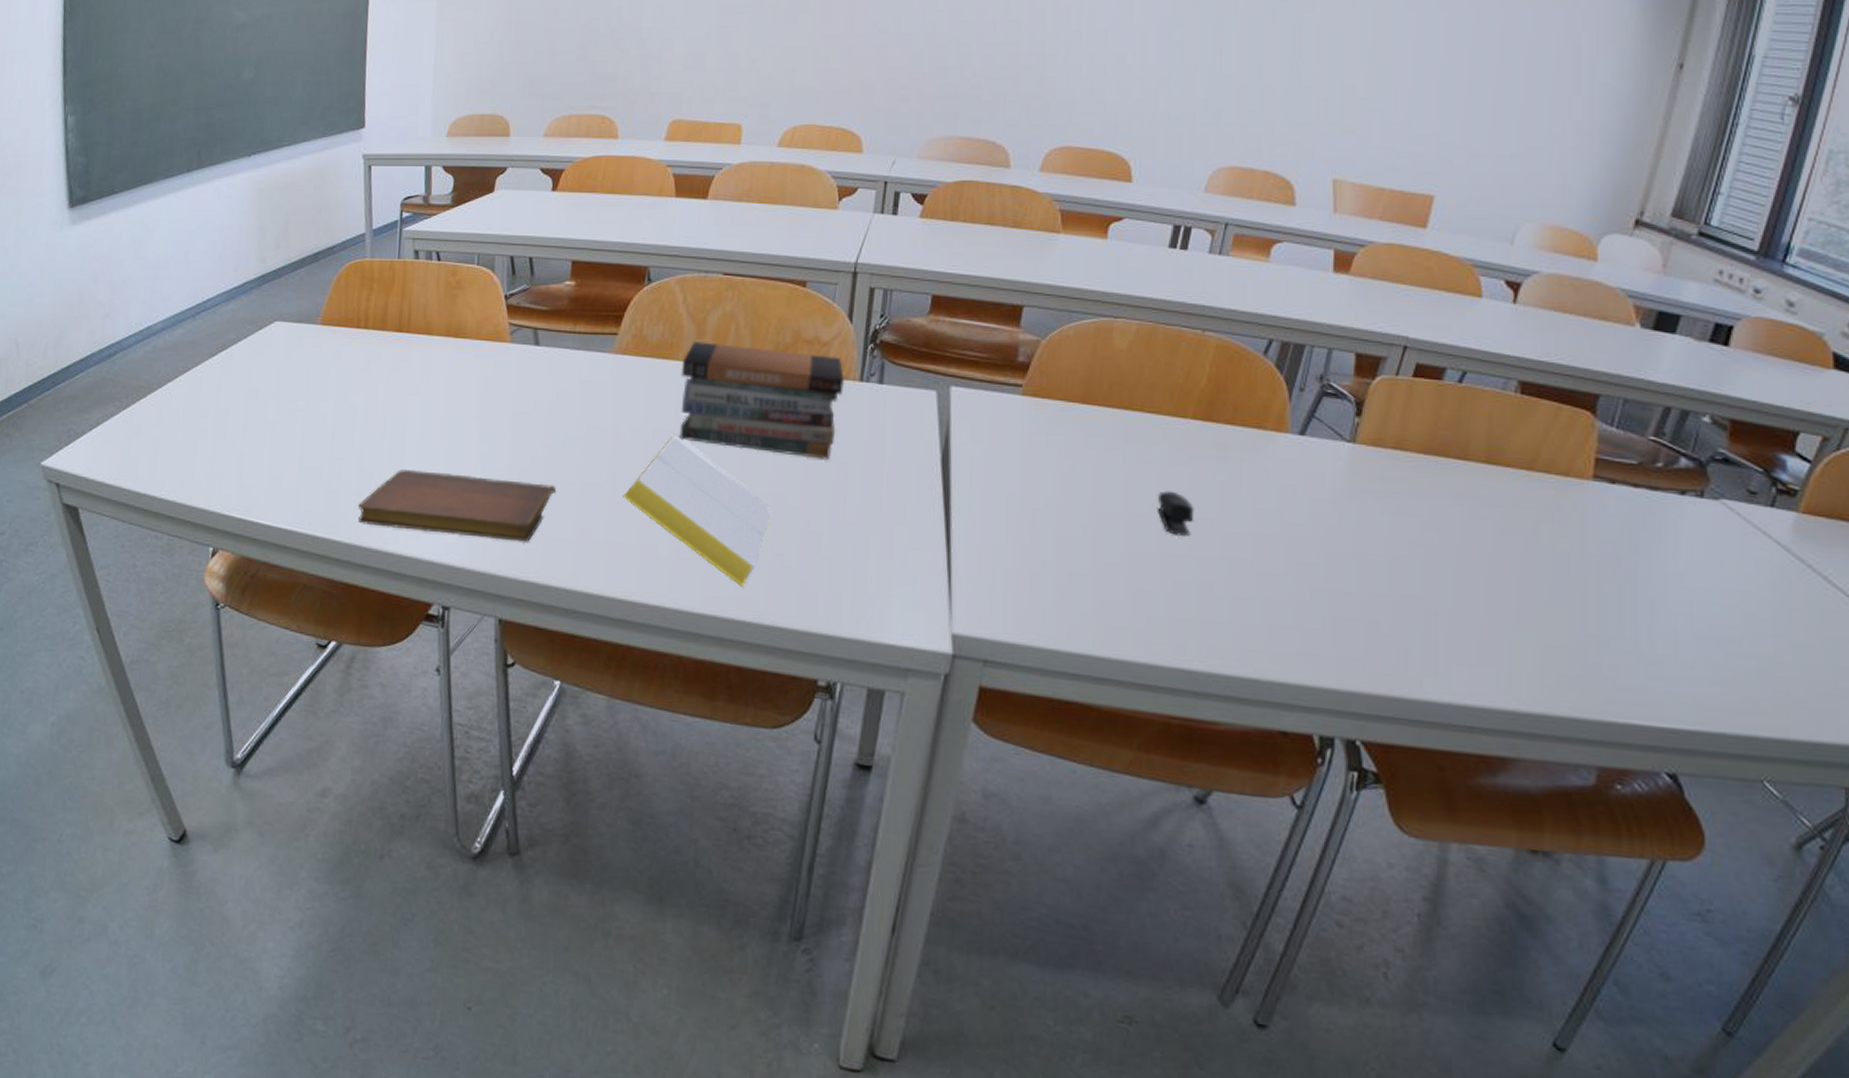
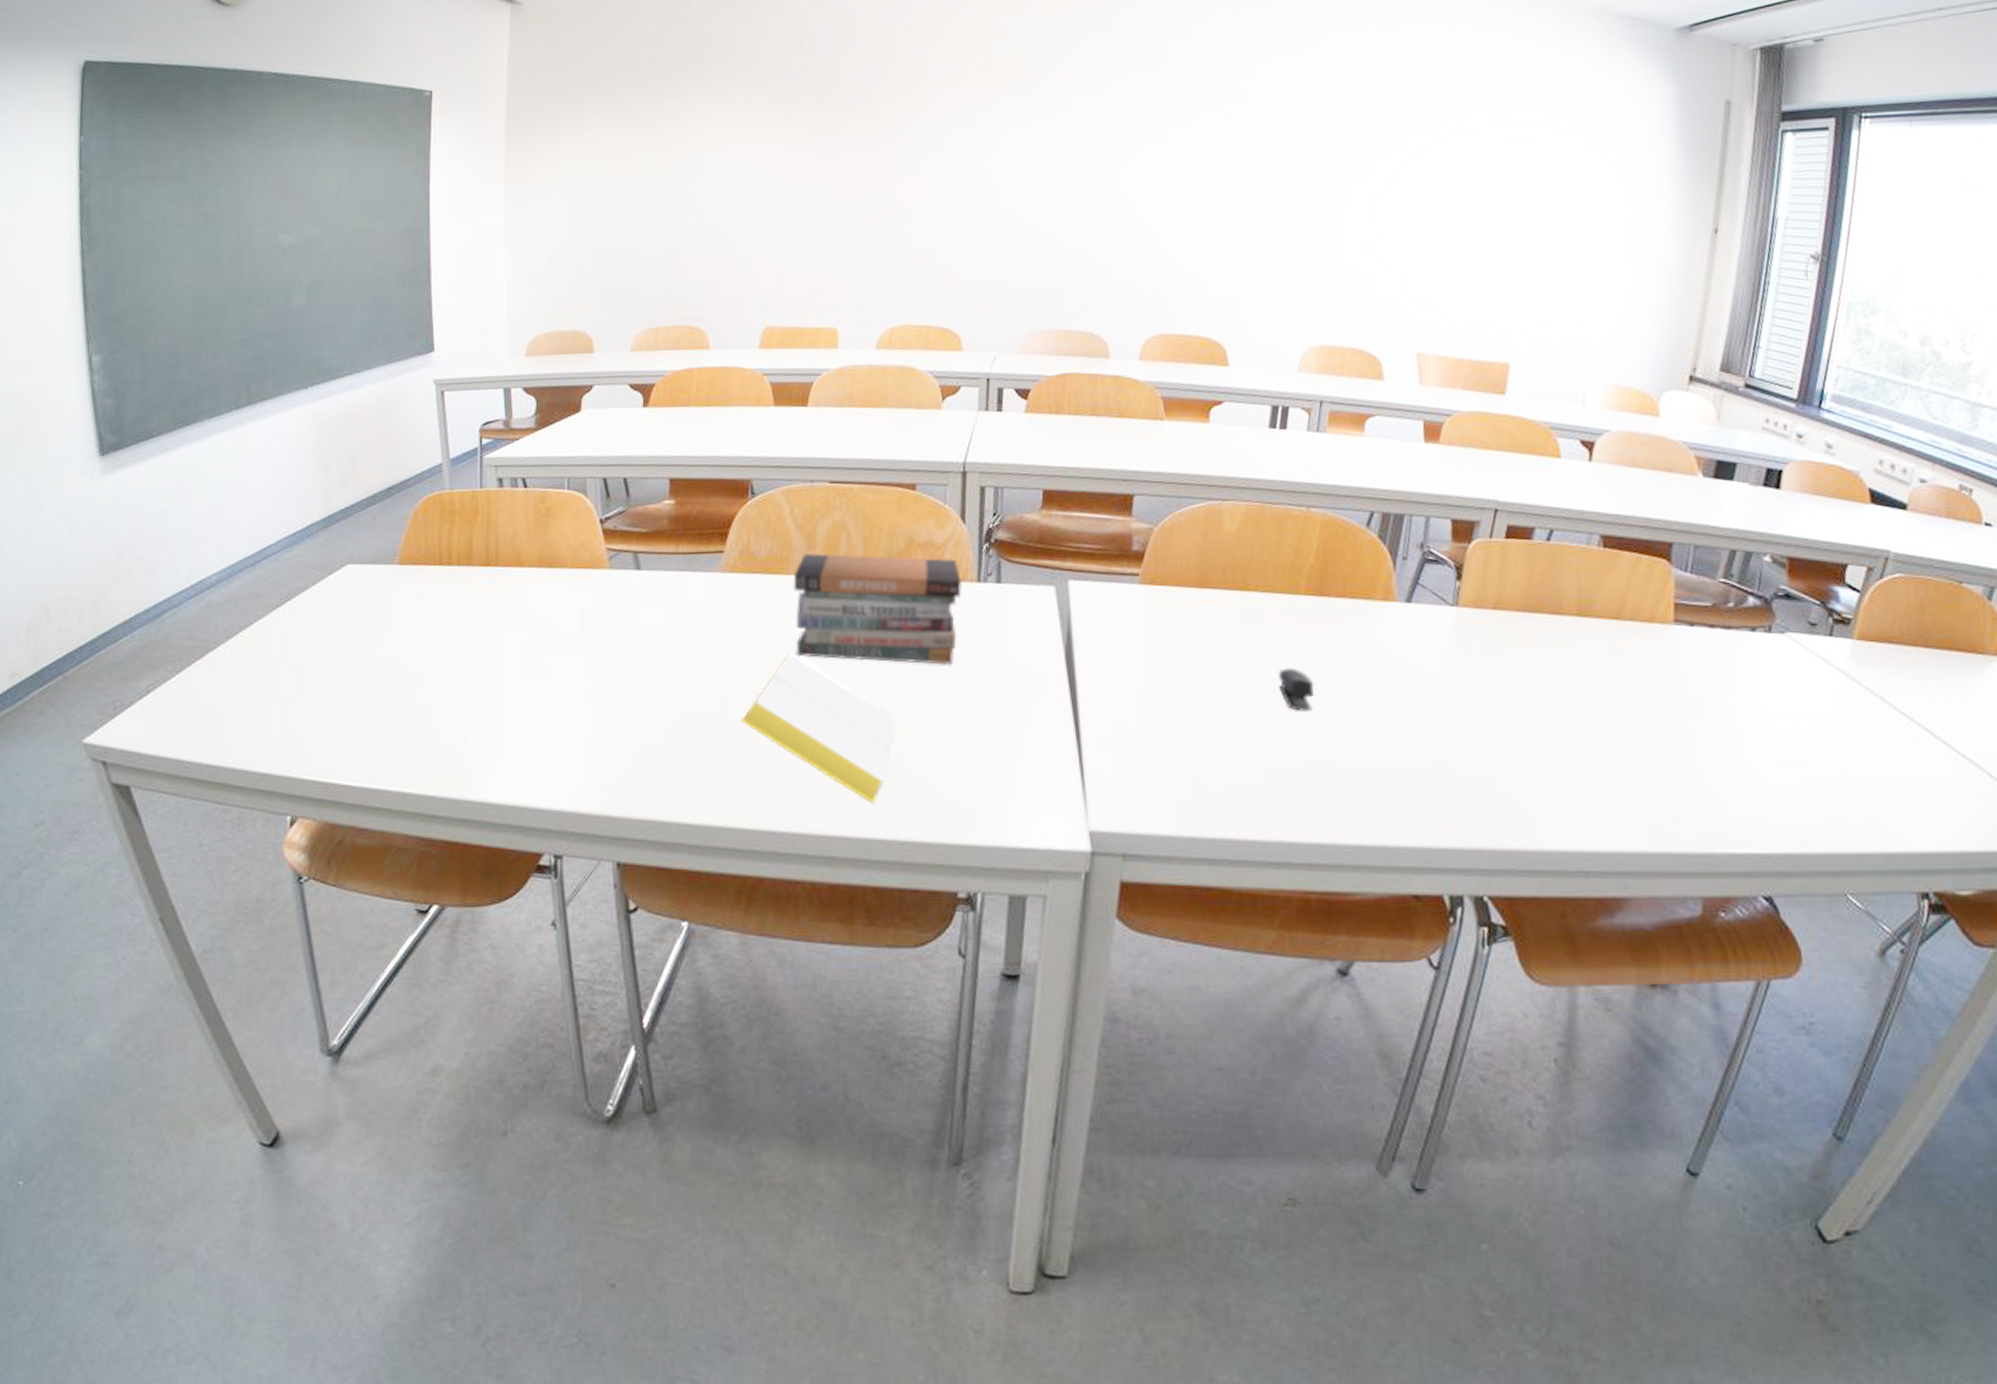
notebook: present [358,468,556,542] -> none [454,711,669,779]

